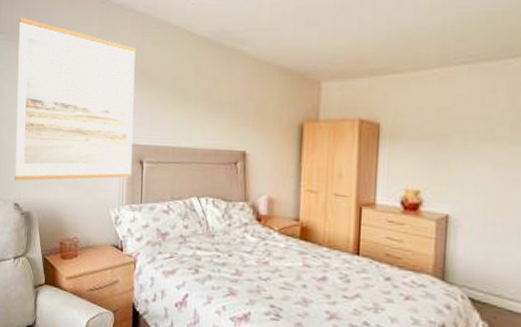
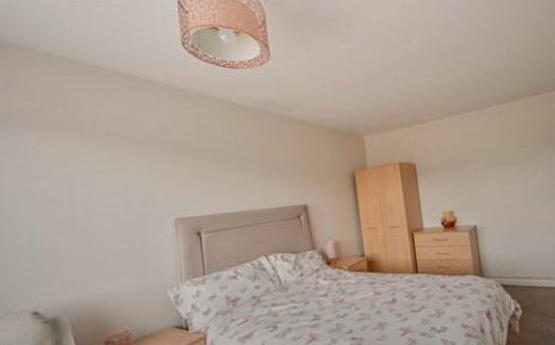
wall art: present [14,17,137,181] -> none [17,100,190,286]

